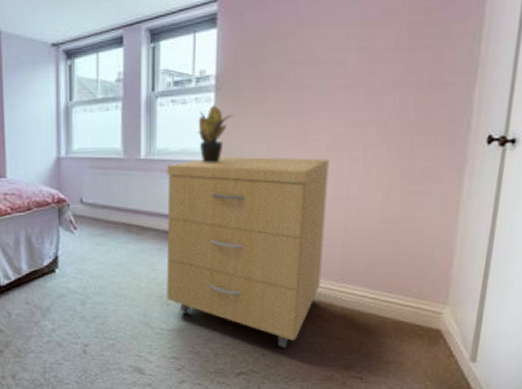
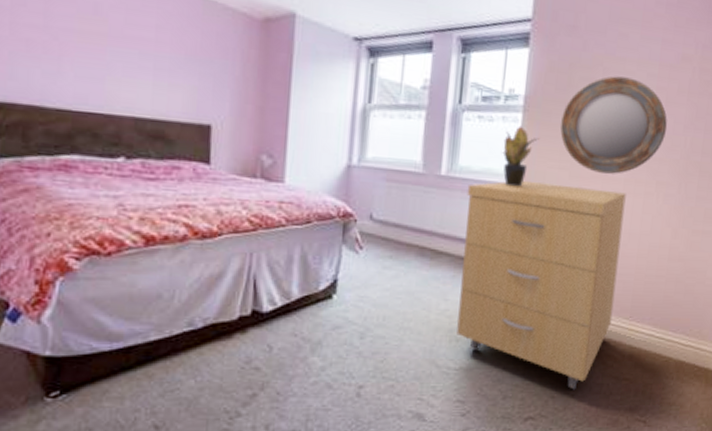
home mirror: none [254,42,373,142] -> present [560,76,668,174]

